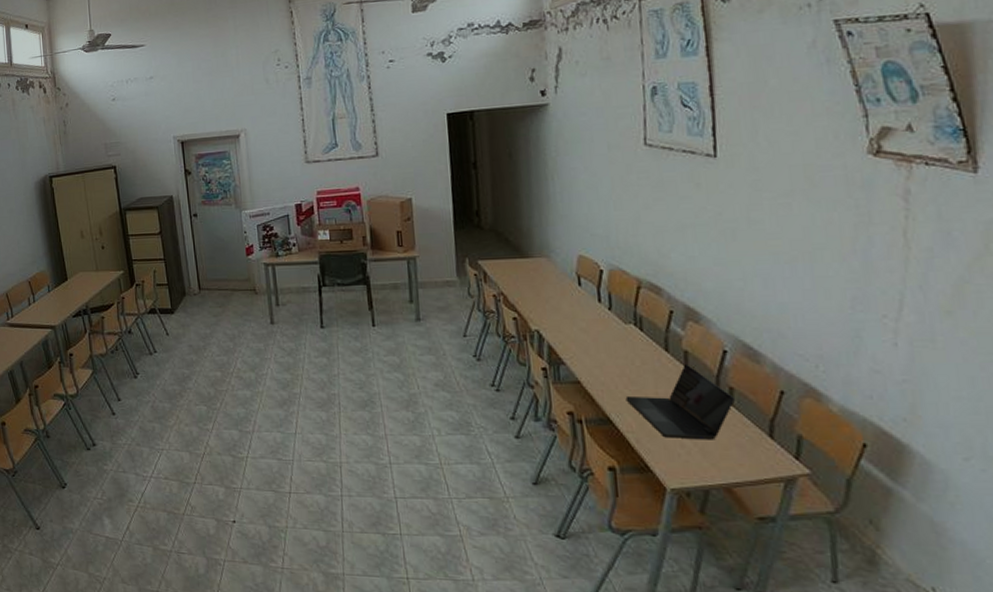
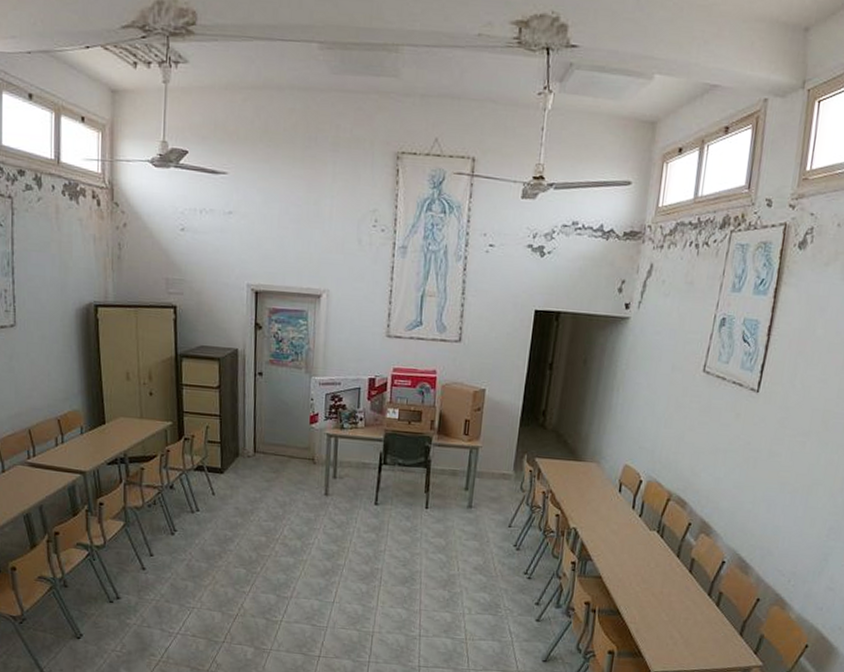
laptop: present [625,363,735,440] -> none [635,569,721,634]

